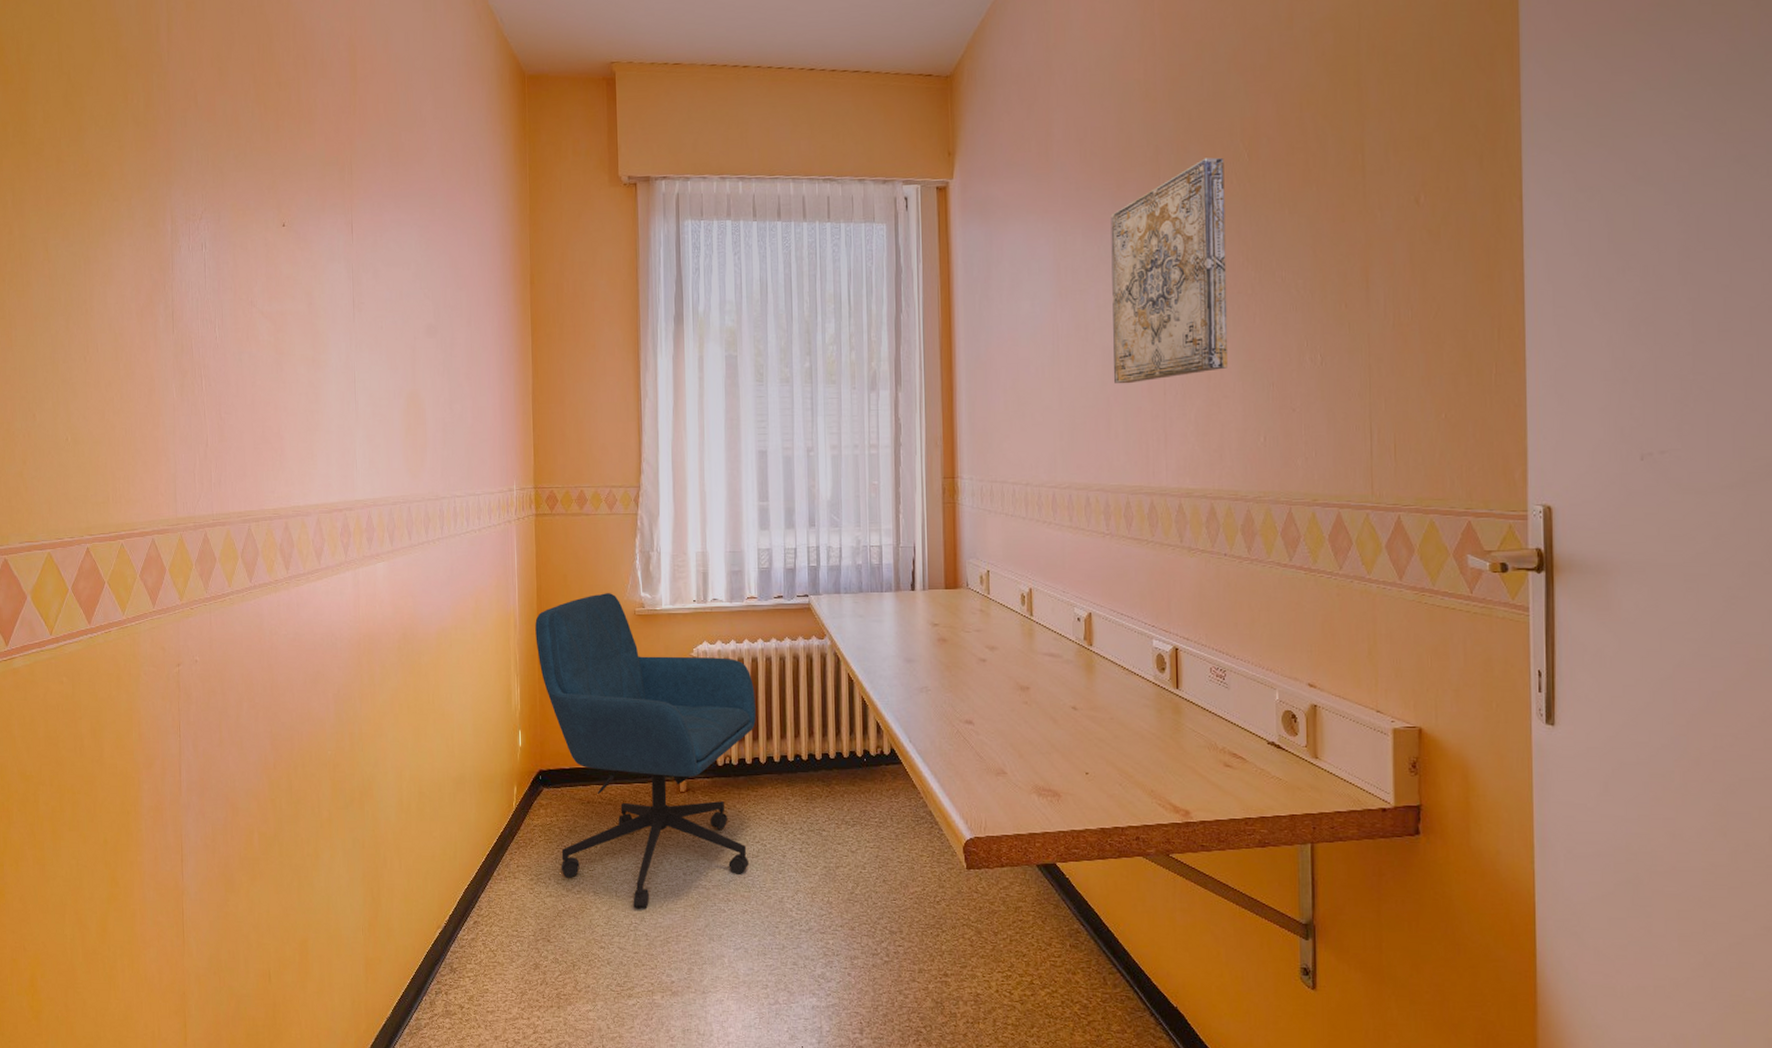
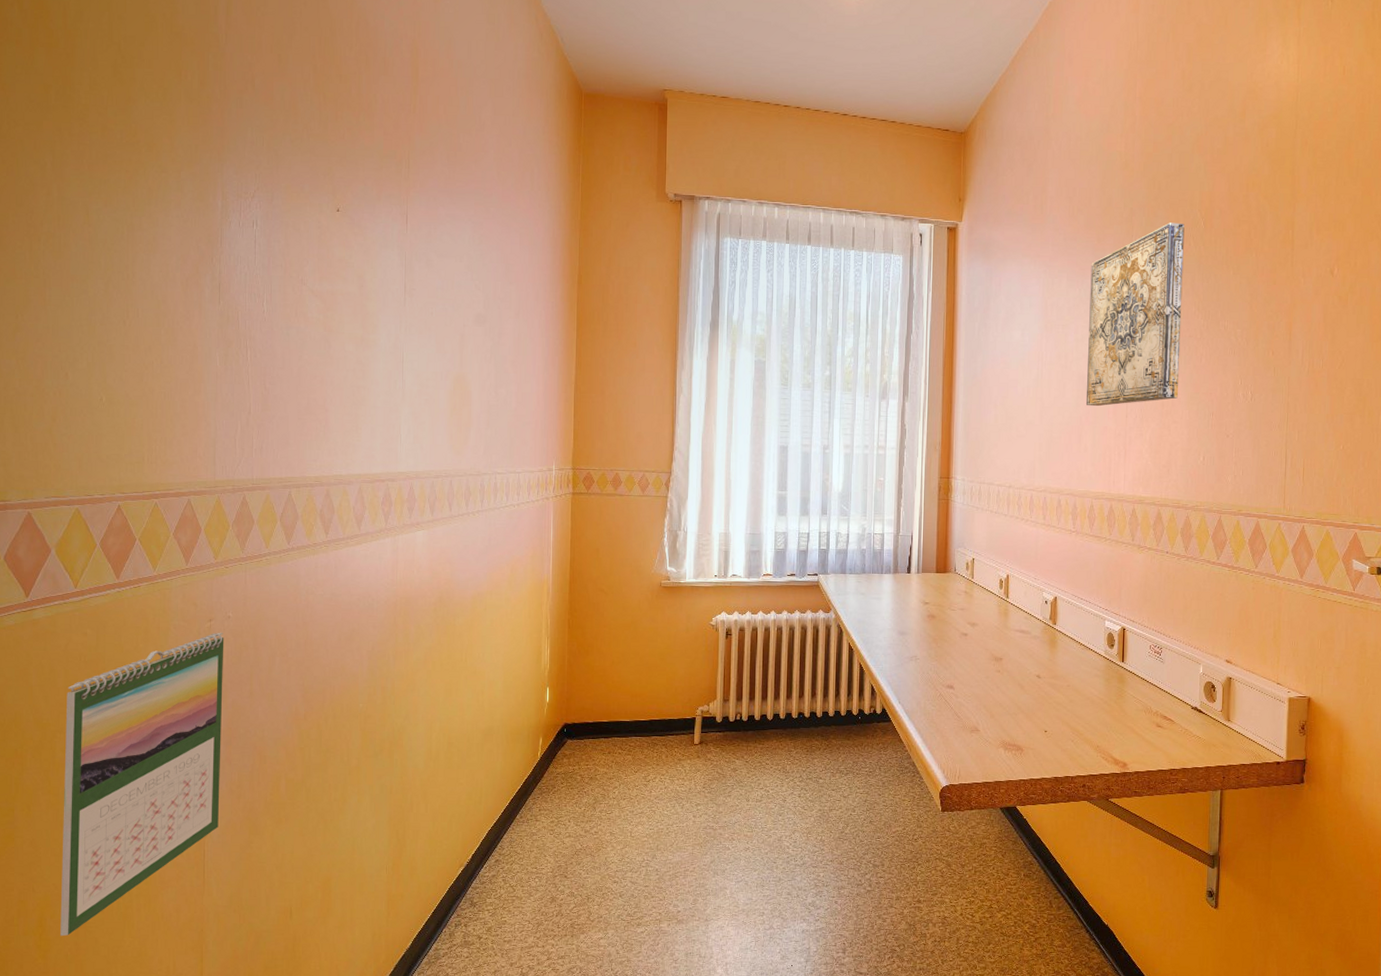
calendar: none [47,677,196,996] -> present [60,632,224,936]
office chair: present [535,593,756,909] -> none [567,566,766,848]

